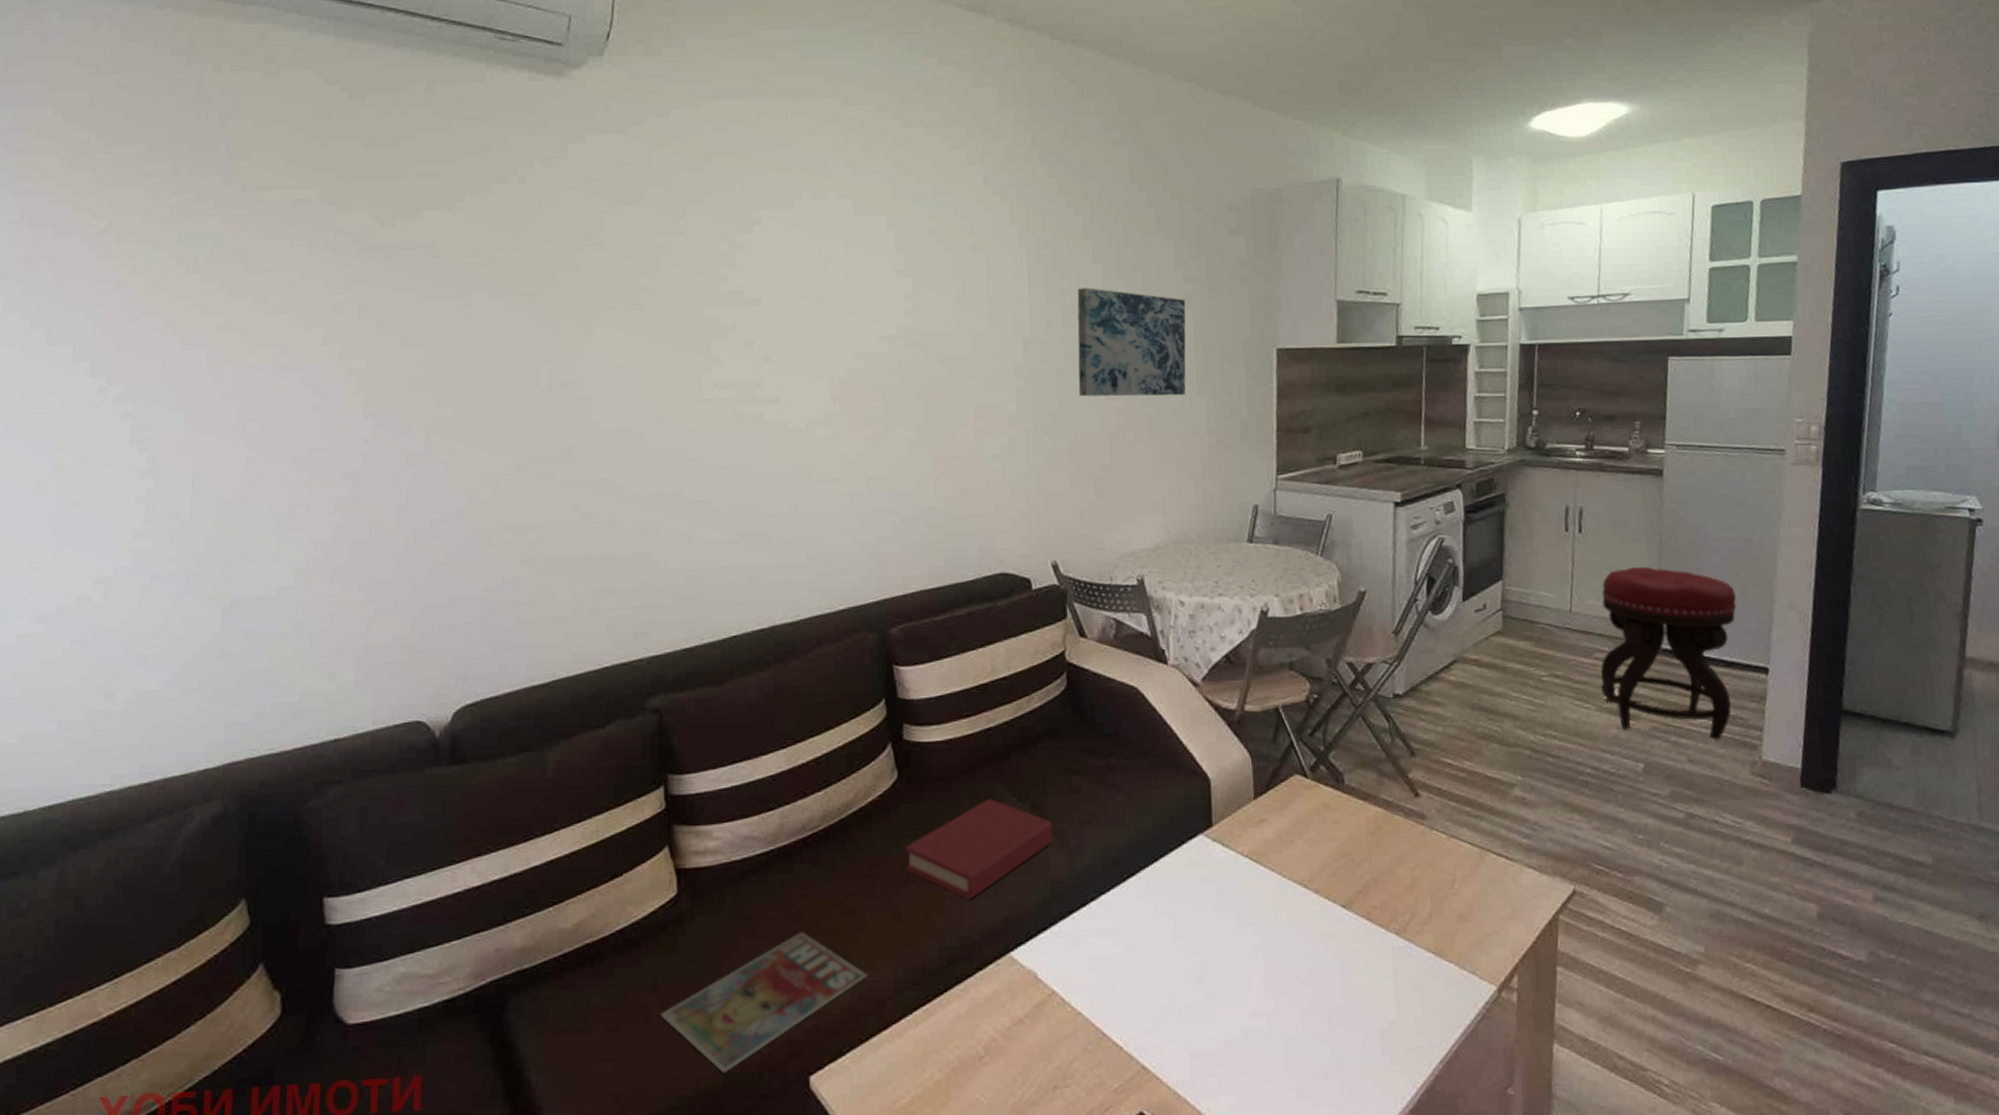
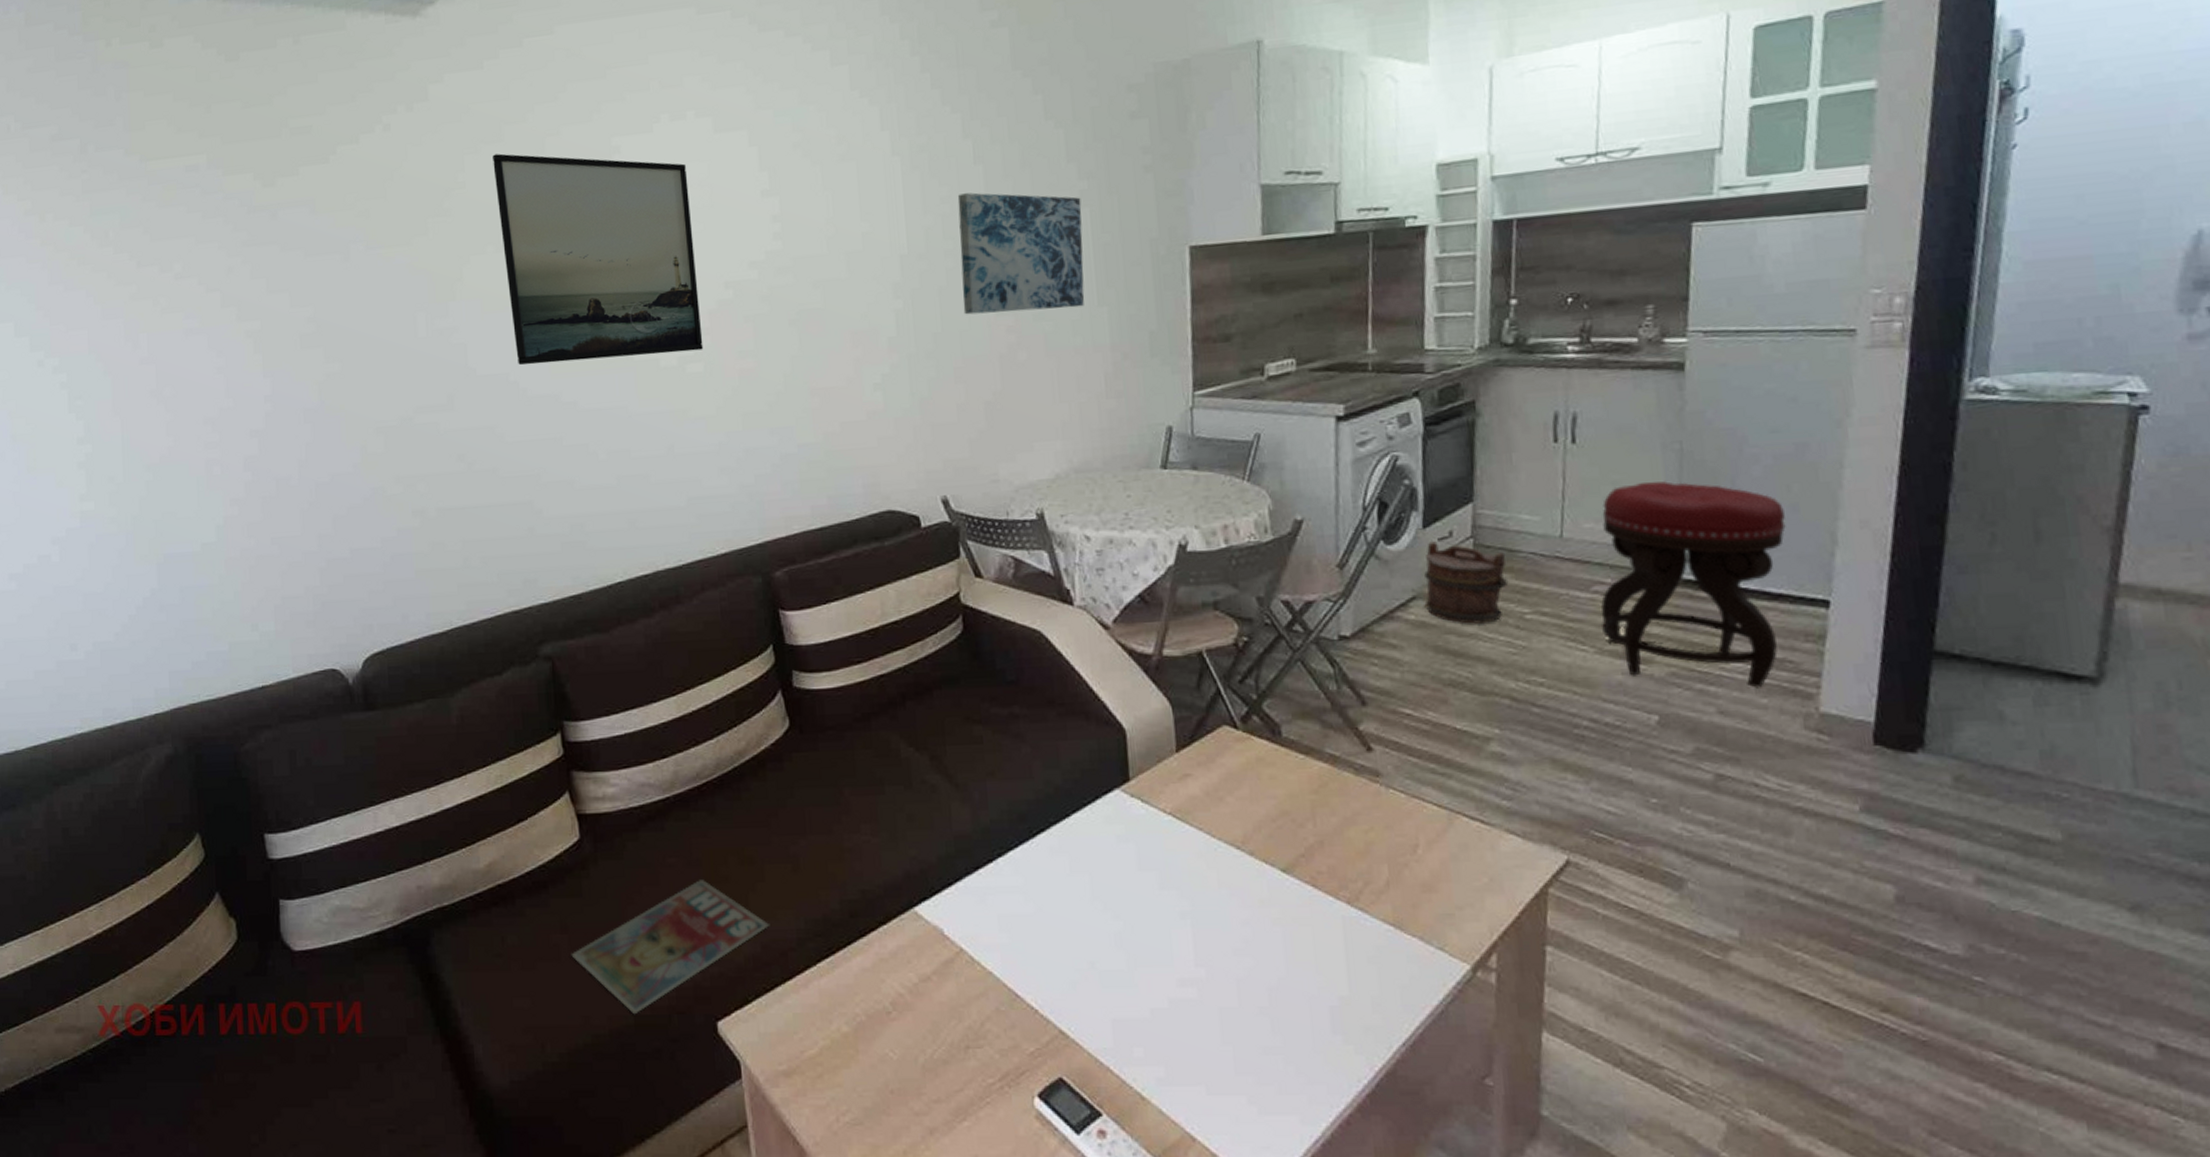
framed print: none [631,215,832,421] -> present [492,153,704,366]
hardback book: present [906,799,1054,900] -> none [801,749,956,852]
bucket: none [1463,613,1530,685] -> present [1424,541,1509,624]

